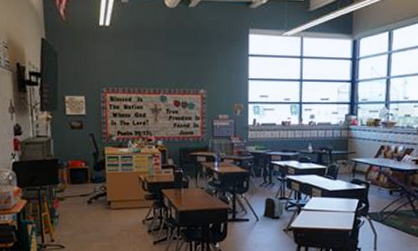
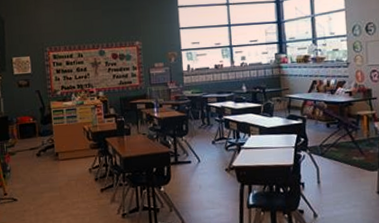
backpack: present [263,196,284,219] -> none [204,137,224,160]

